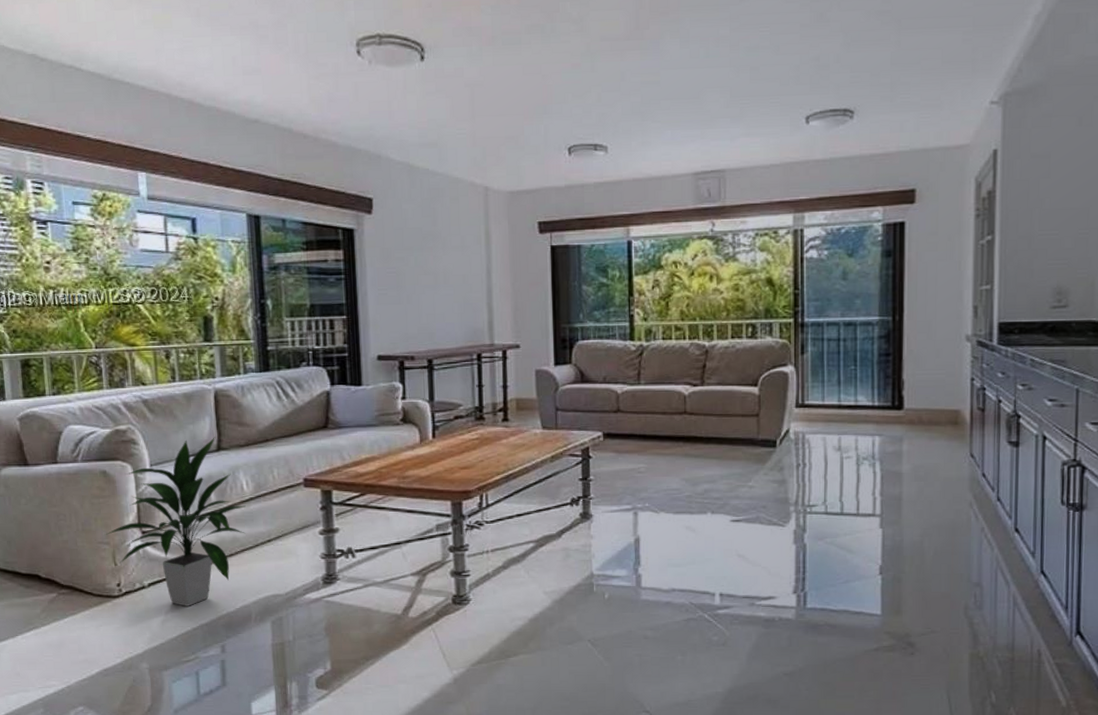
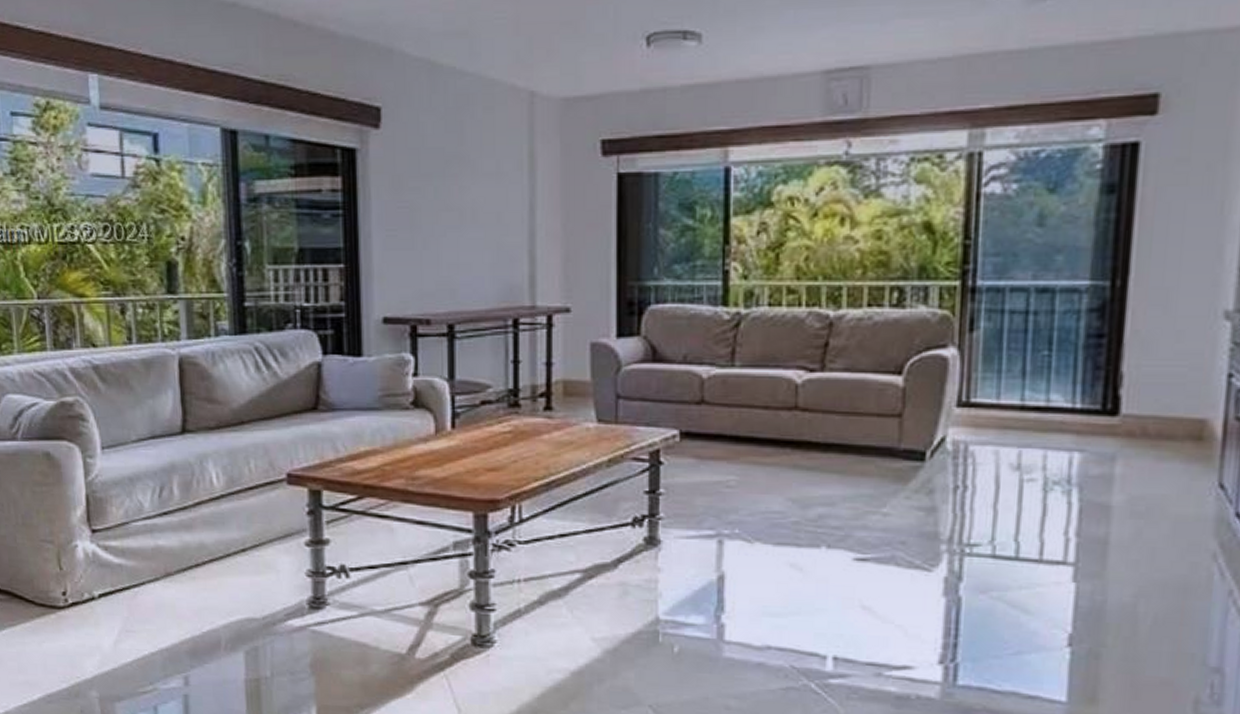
indoor plant: present [104,437,246,606] -> none [47,415,216,626]

